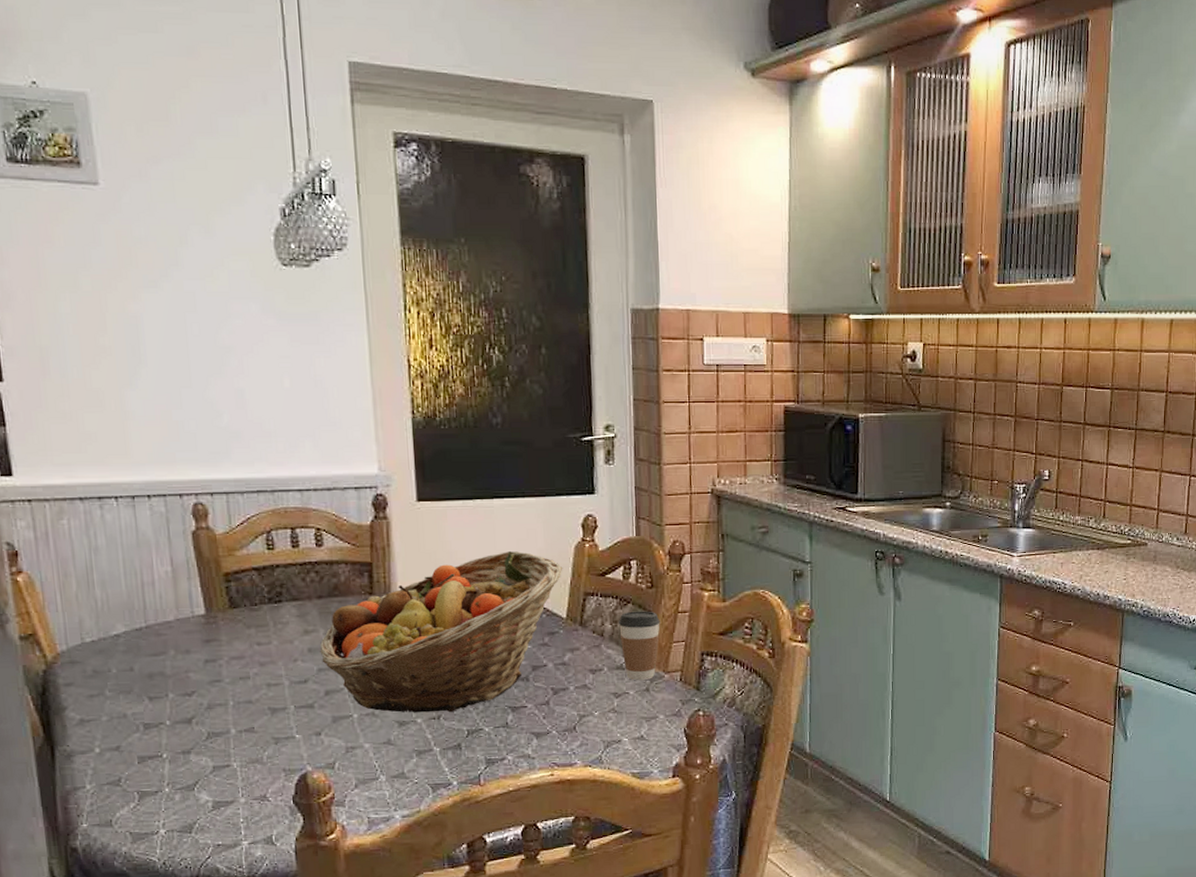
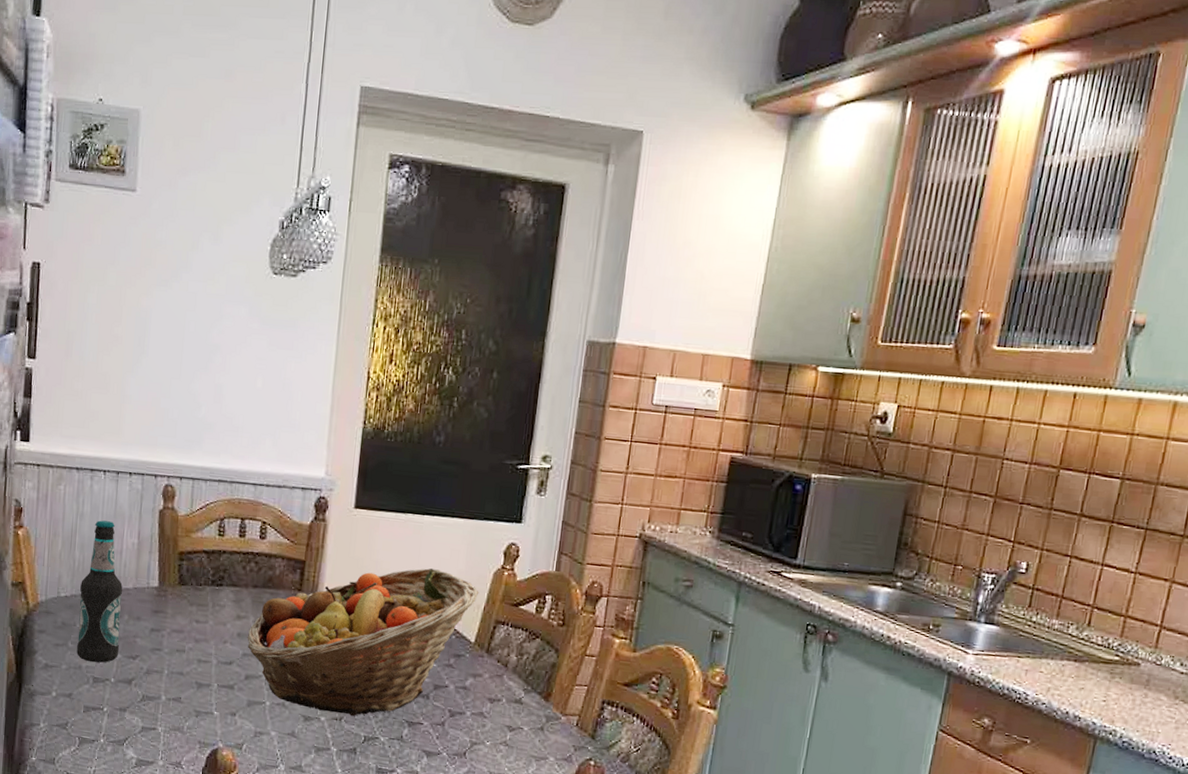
bottle: none [108,551,170,708] -> present [76,520,123,663]
coffee cup: present [618,611,660,681] -> none [523,646,566,719]

